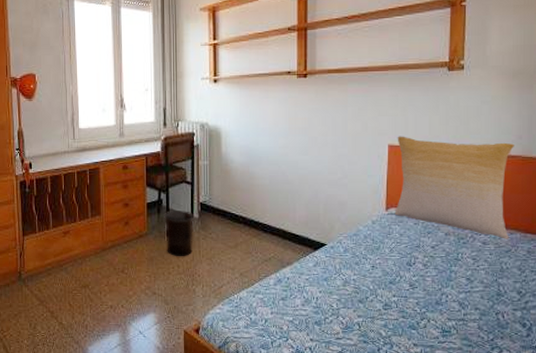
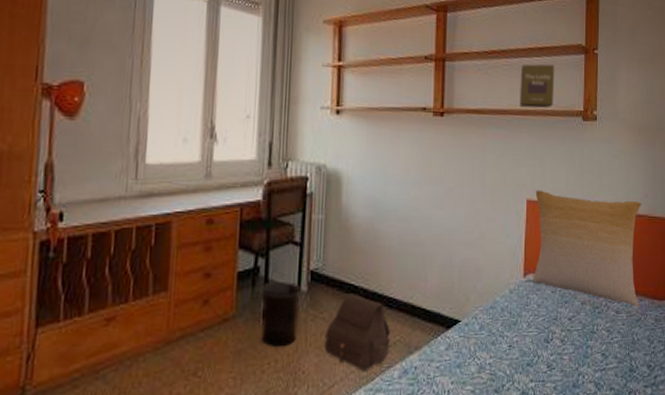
satchel: none [214,220,266,278] -> present [324,293,390,371]
books: none [381,21,418,64] -> present [520,64,555,108]

